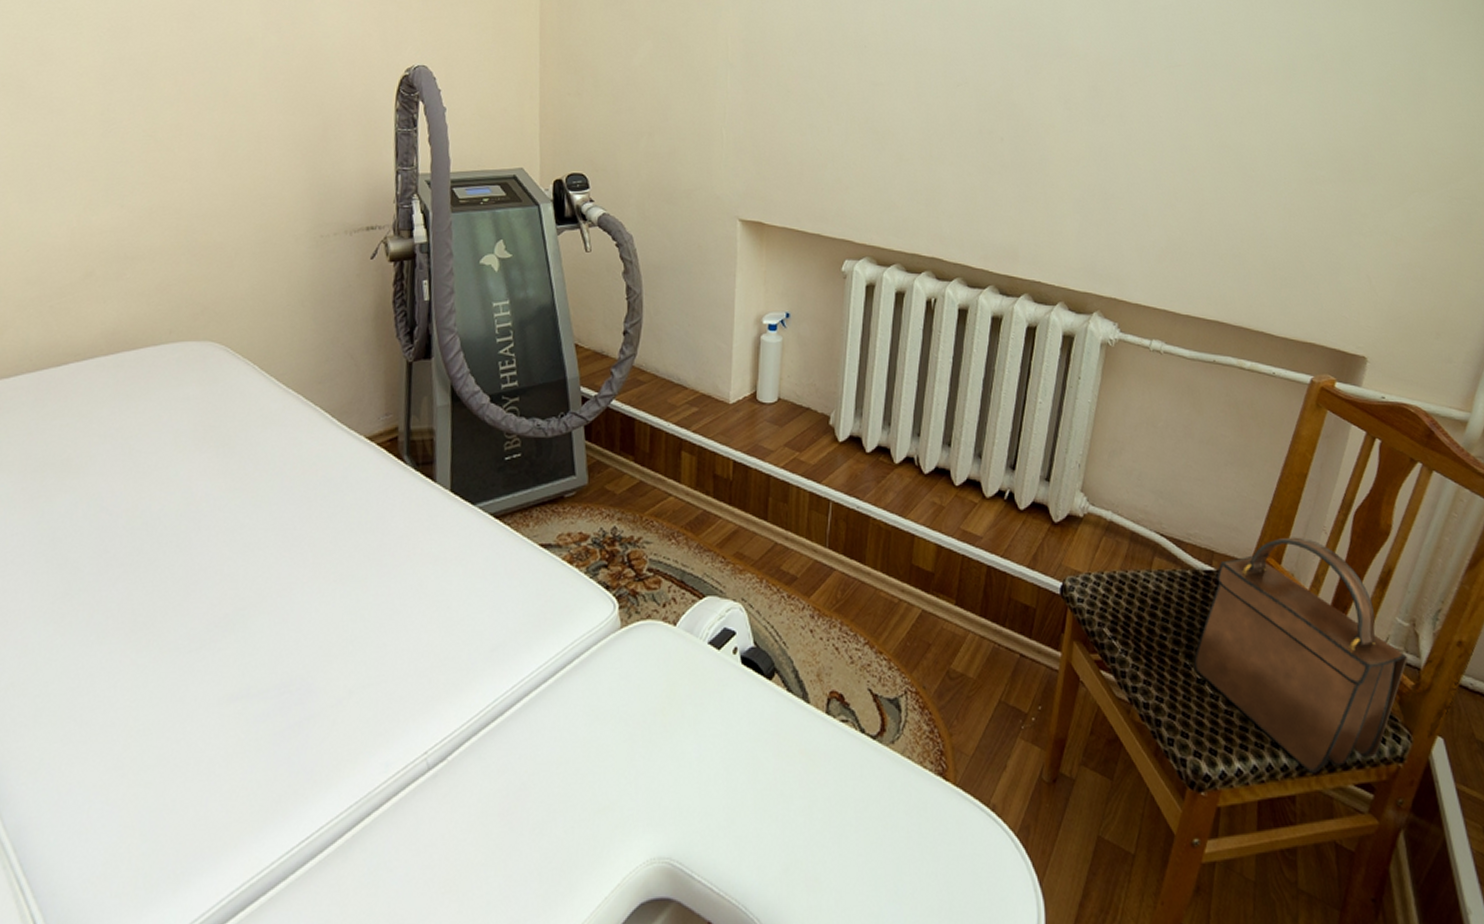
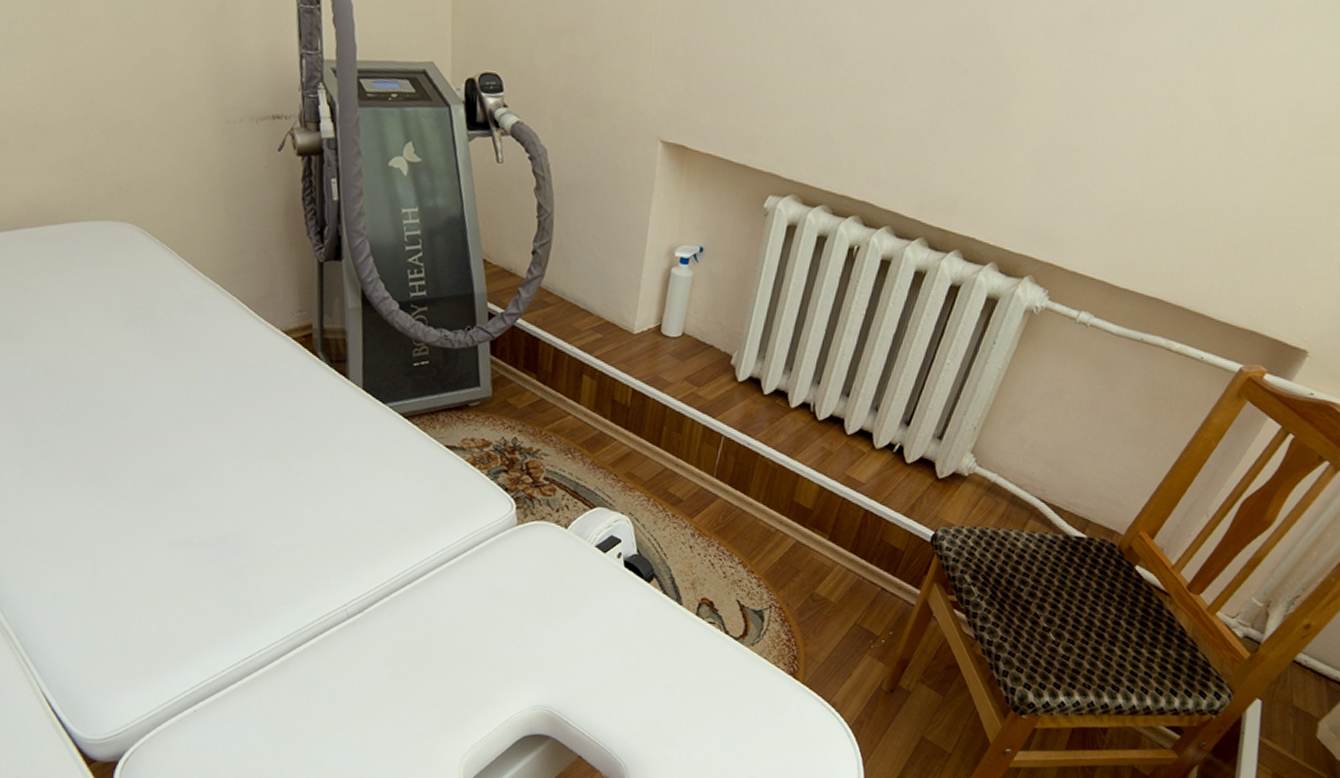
handbag: present [1194,537,1408,775] -> none [1043,516,1252,714]

